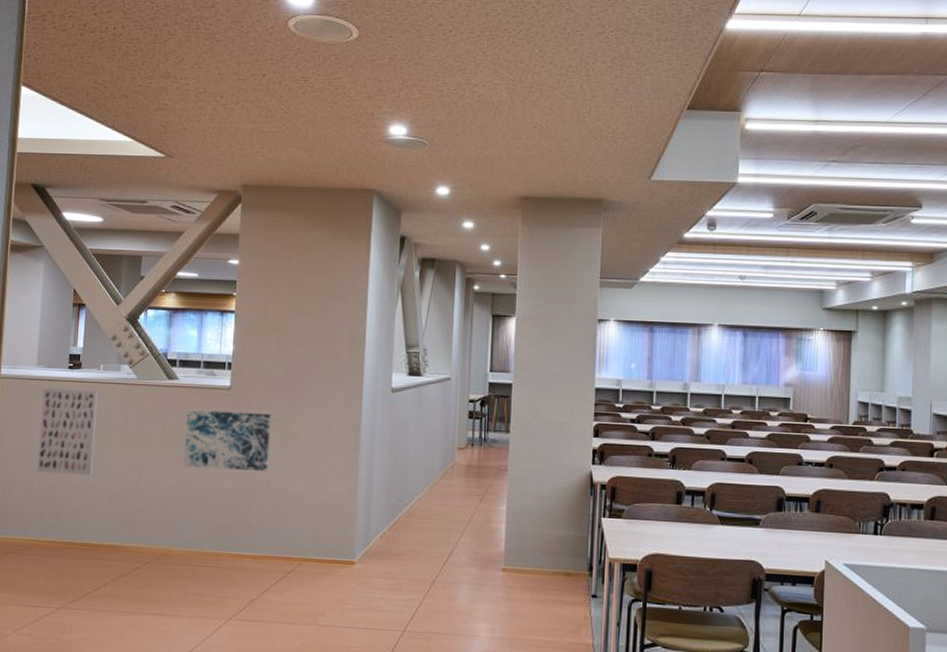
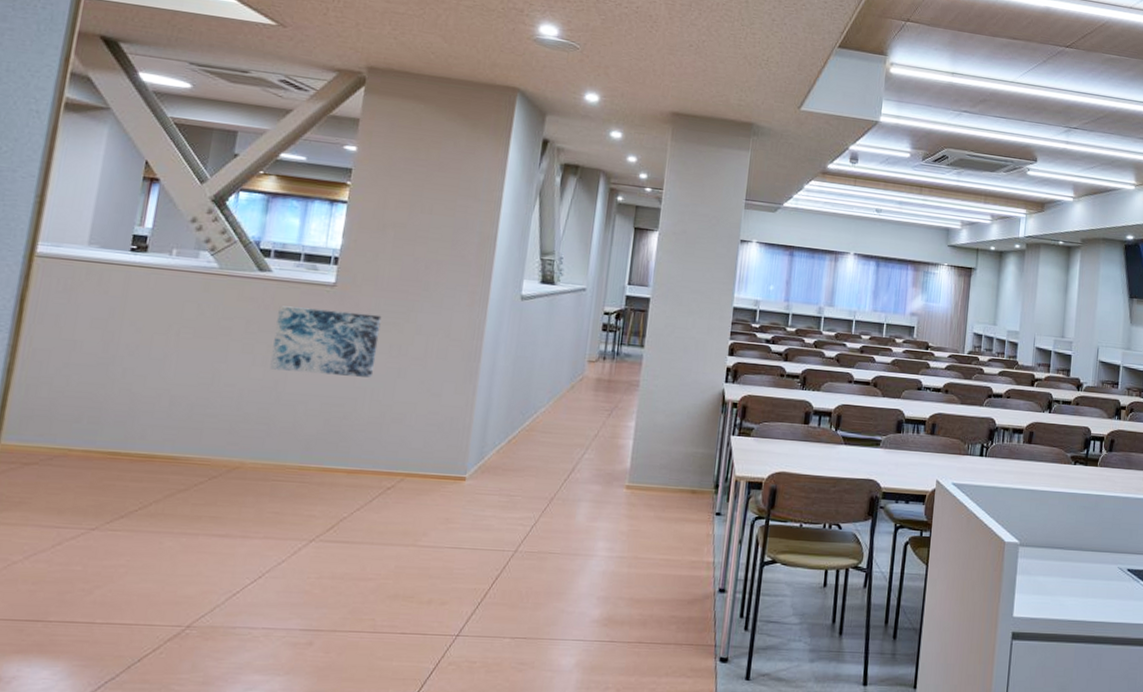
wall art: present [37,388,99,475] -> none [76,272,168,375]

